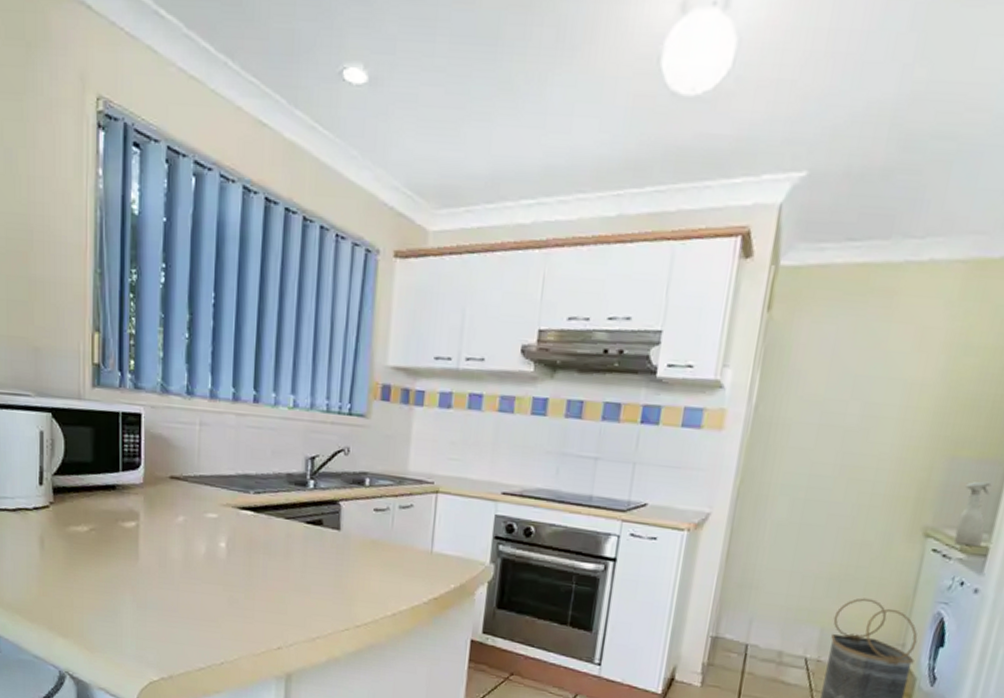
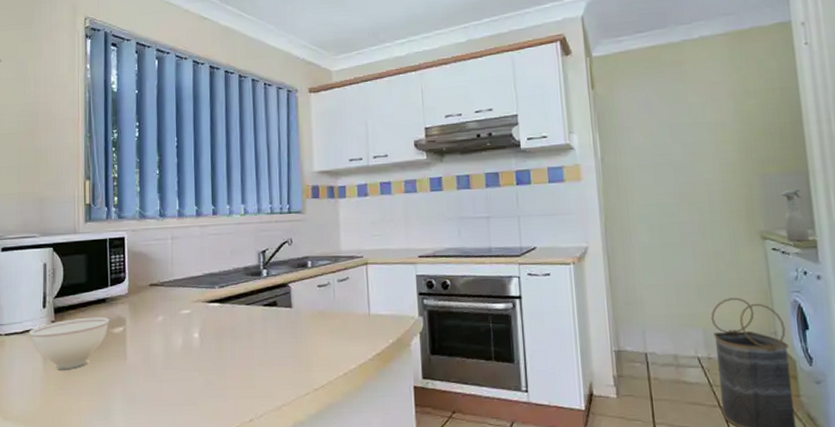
bowl: none [22,503,120,561] -> present [28,316,110,370]

